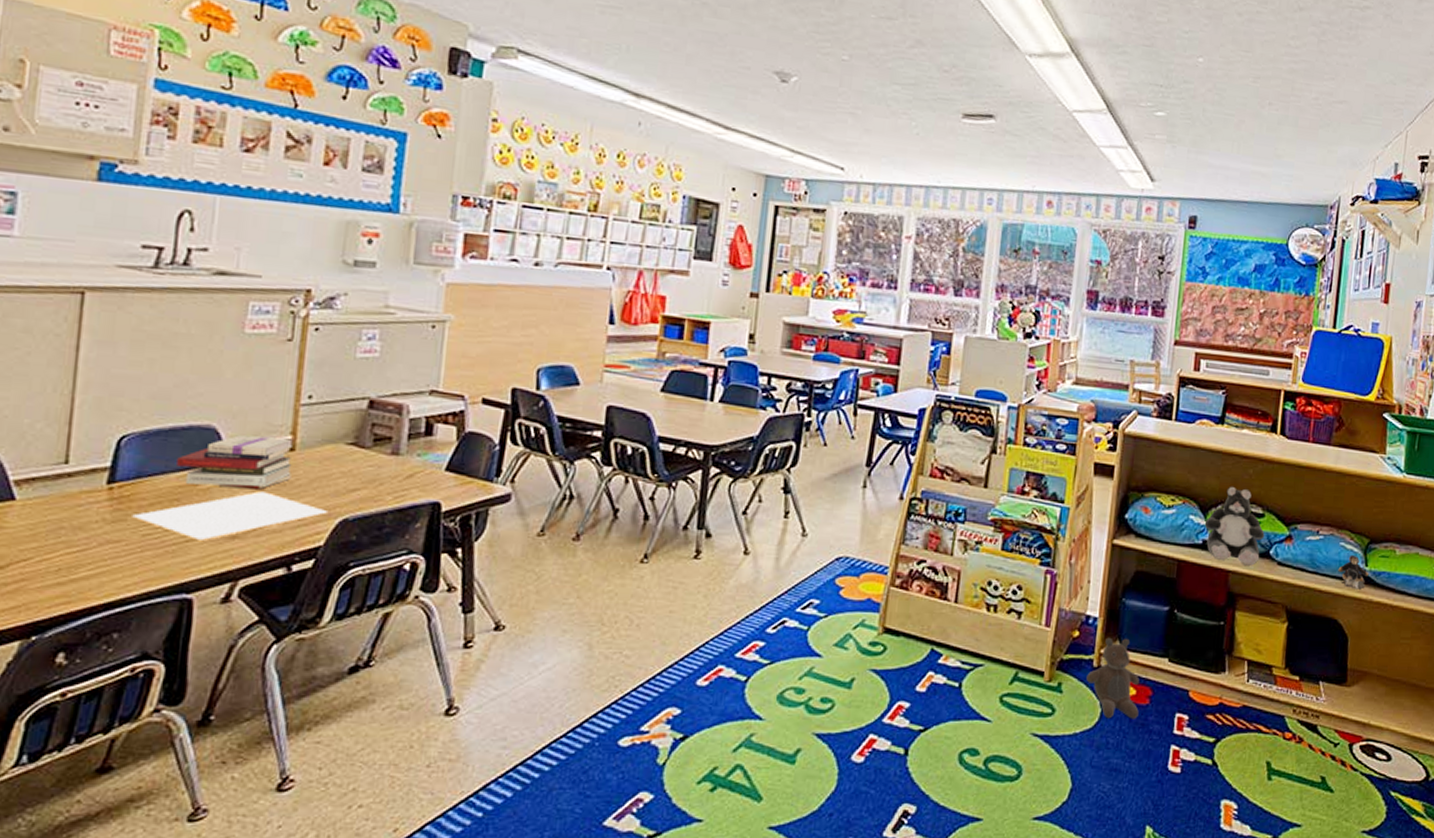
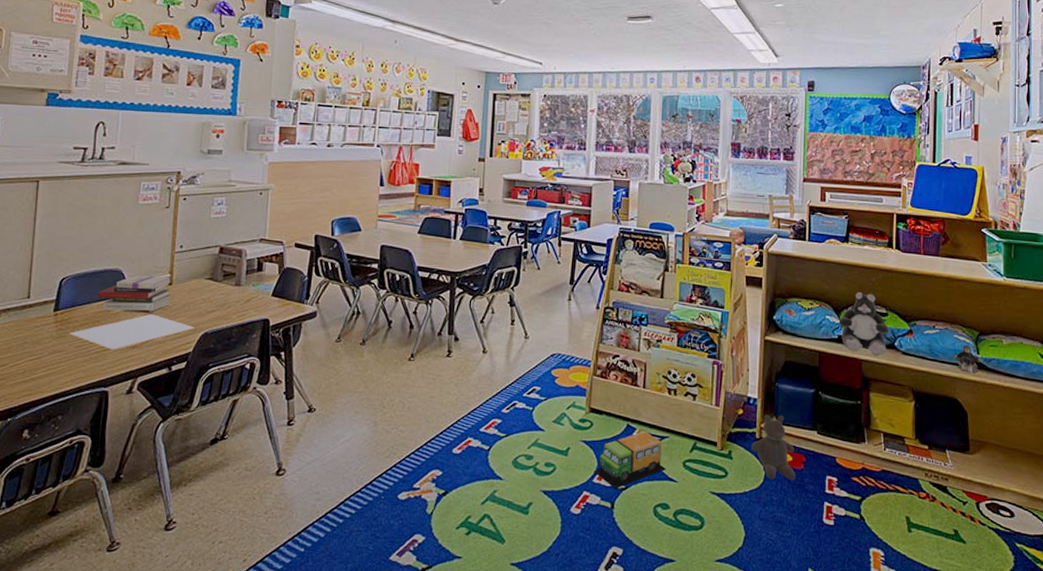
toy bus: none [884,657,977,731] -> present [594,430,666,489]

